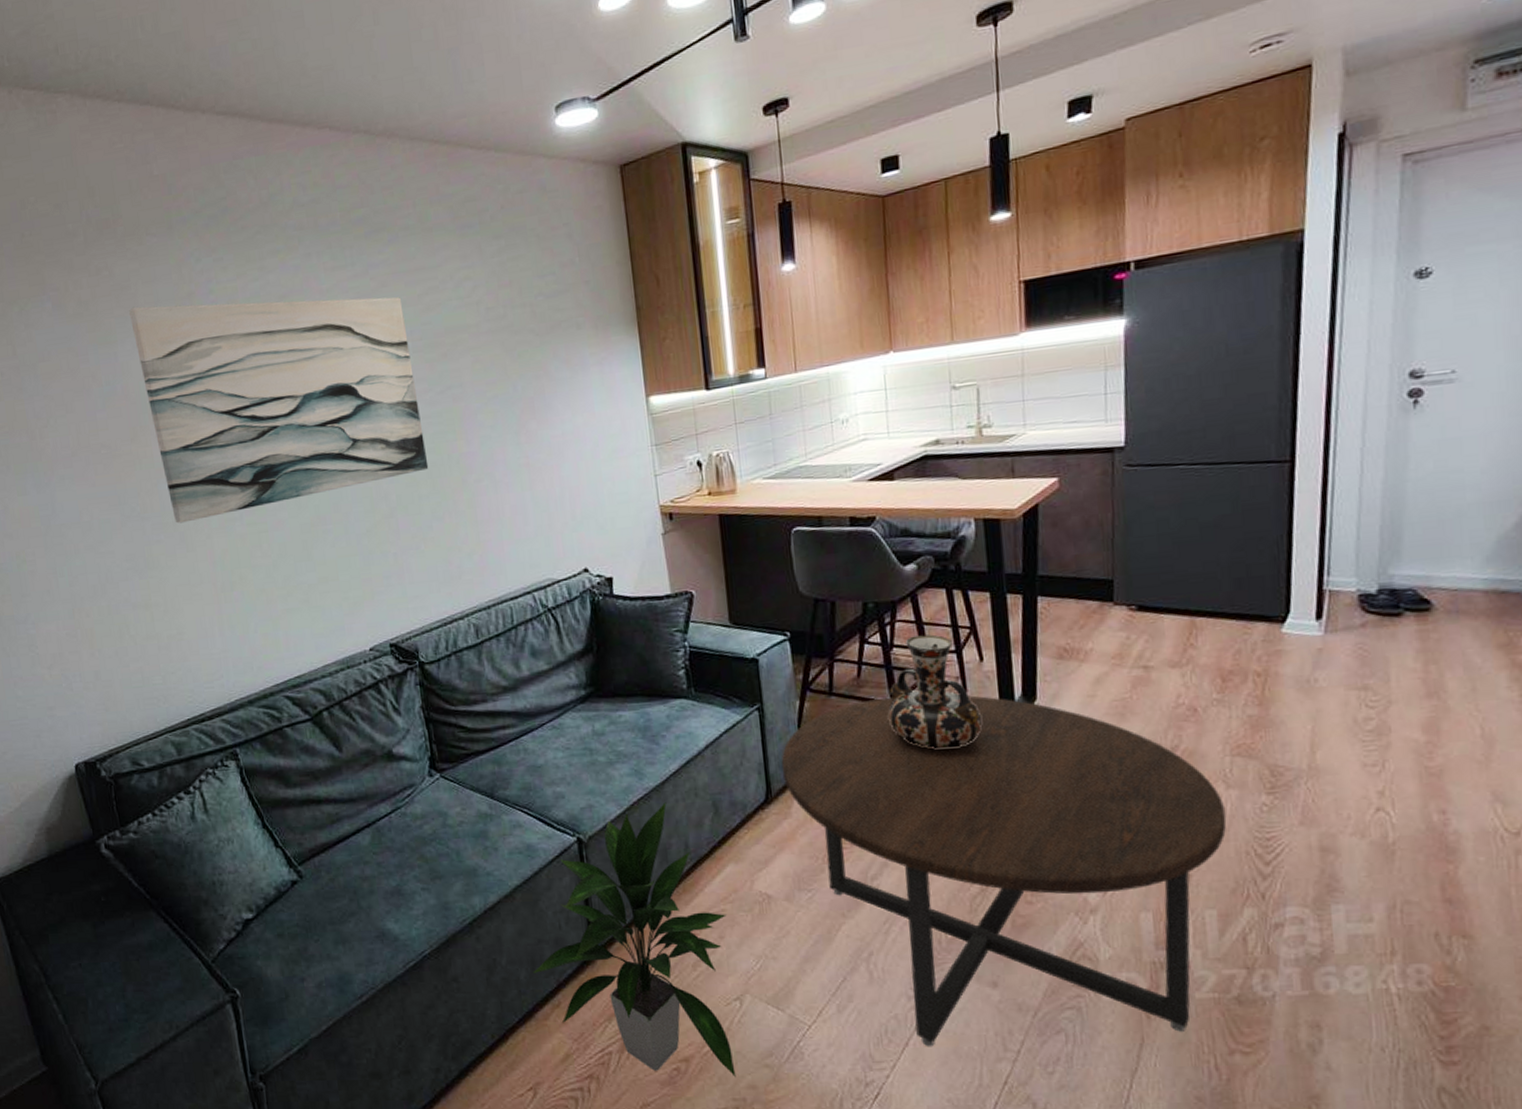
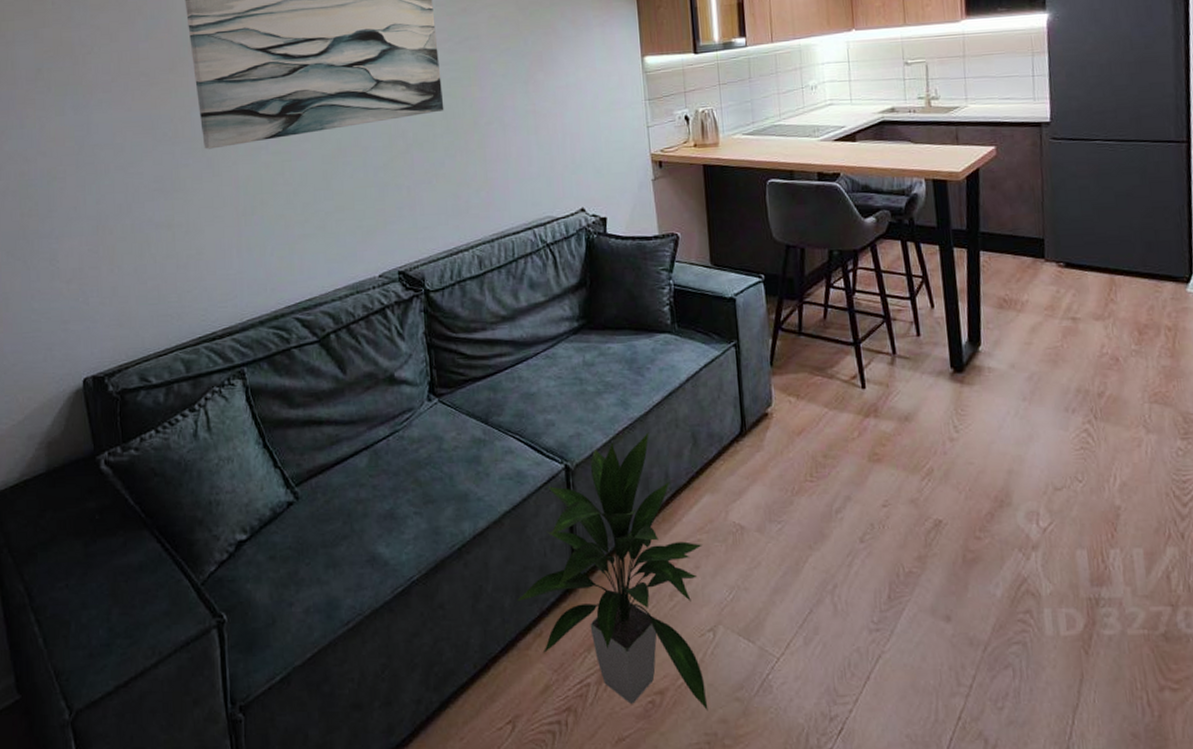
coffee table: present [781,695,1227,1047] -> none [754,338,1149,681]
decorative vase: present [888,634,982,749] -> none [851,281,933,389]

